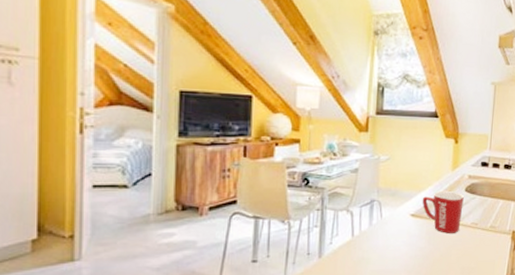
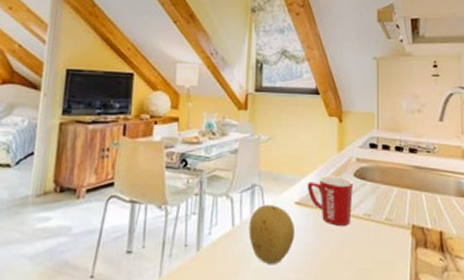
fruit: none [367,217,410,267] -> present [248,205,295,264]

